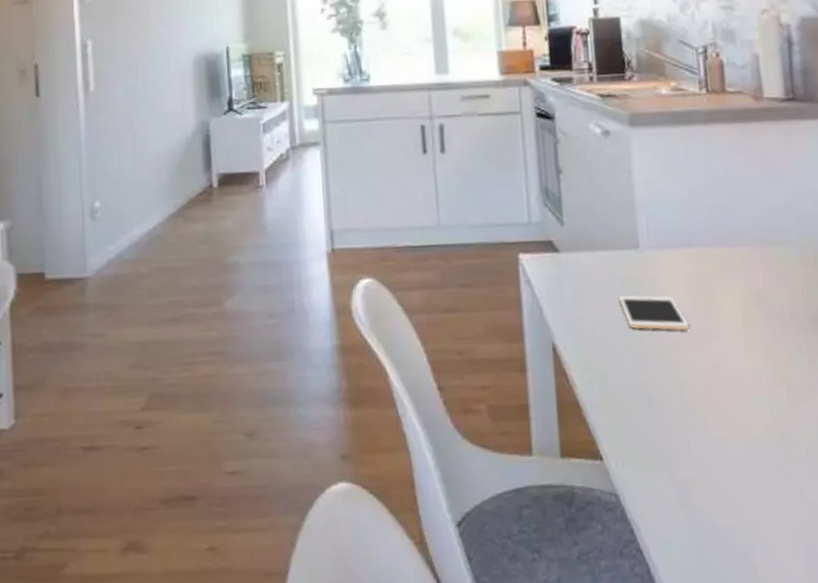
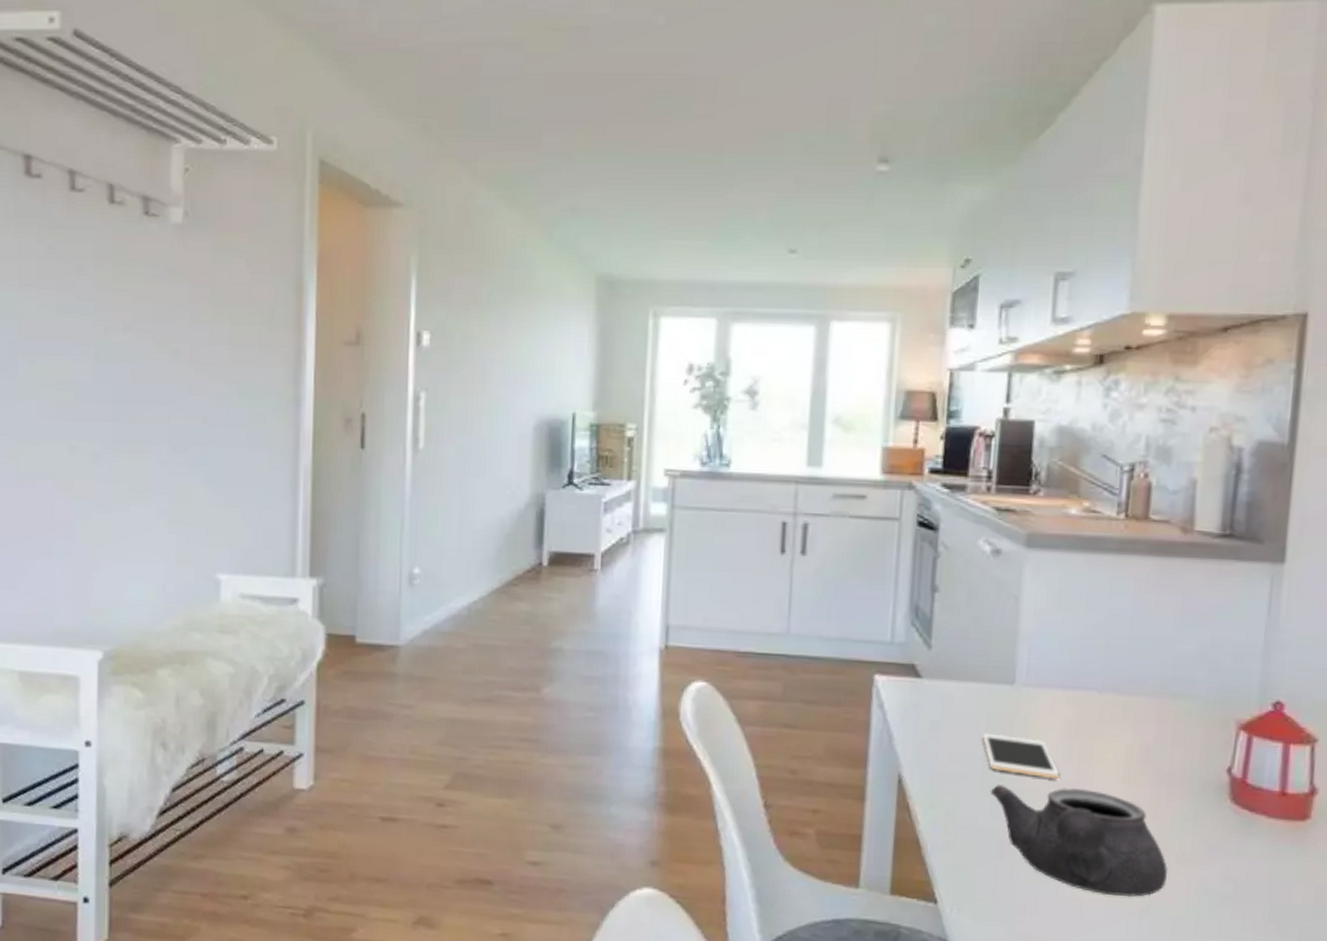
teapot: none [633,335,795,432] -> present [990,785,1169,898]

